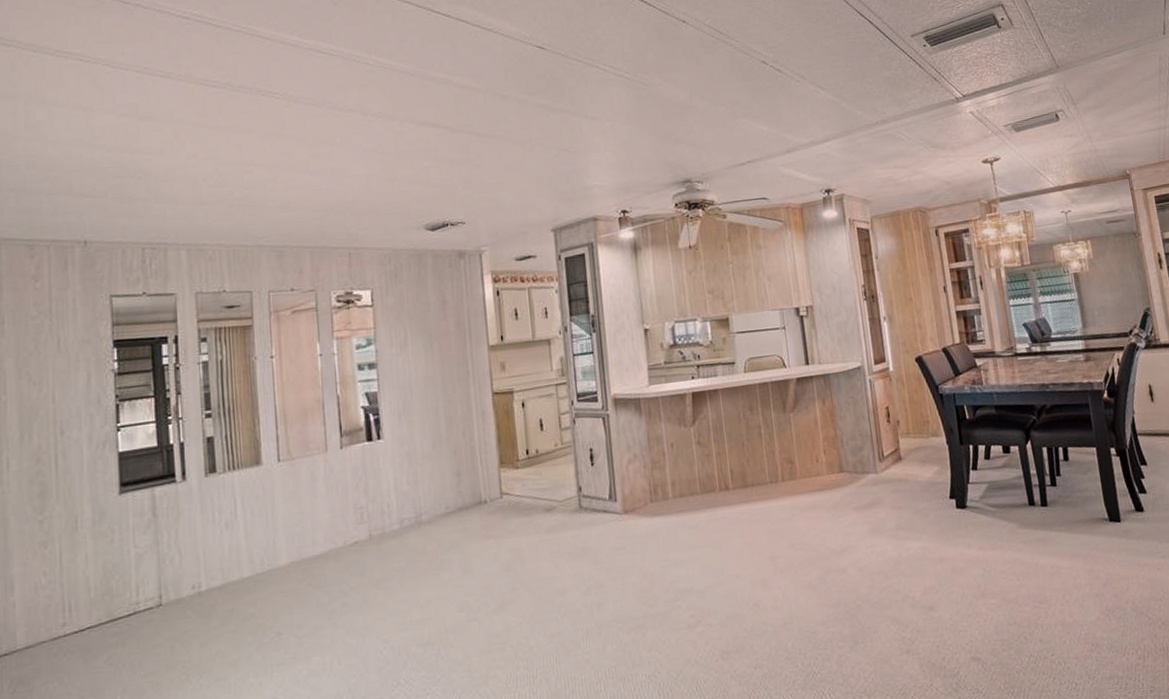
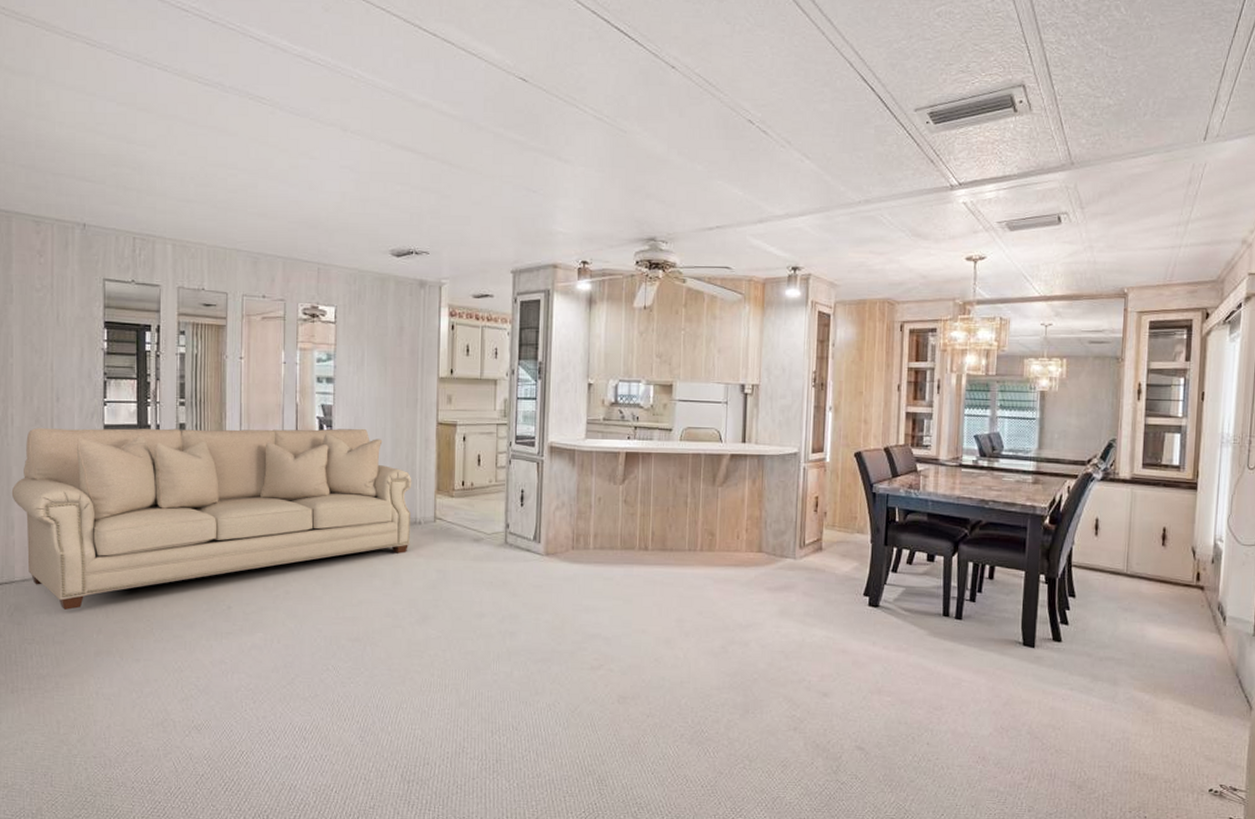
sofa: none [9,411,477,673] -> present [11,428,412,610]

